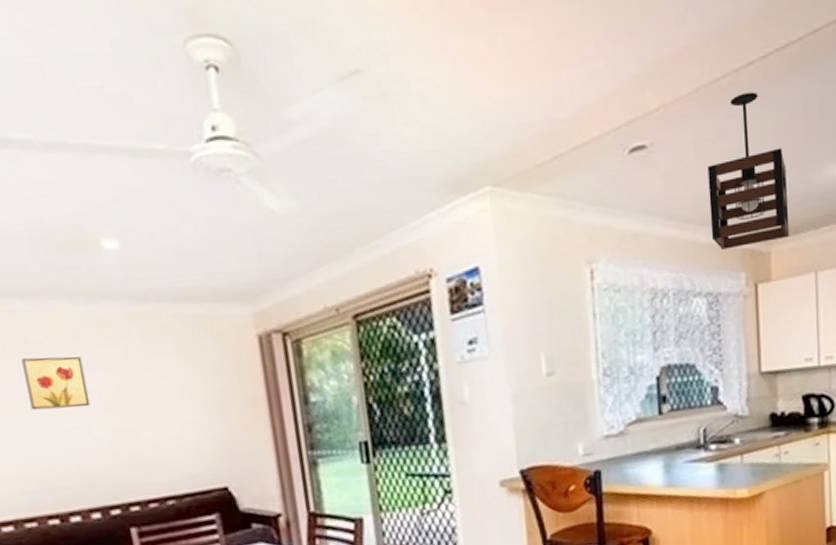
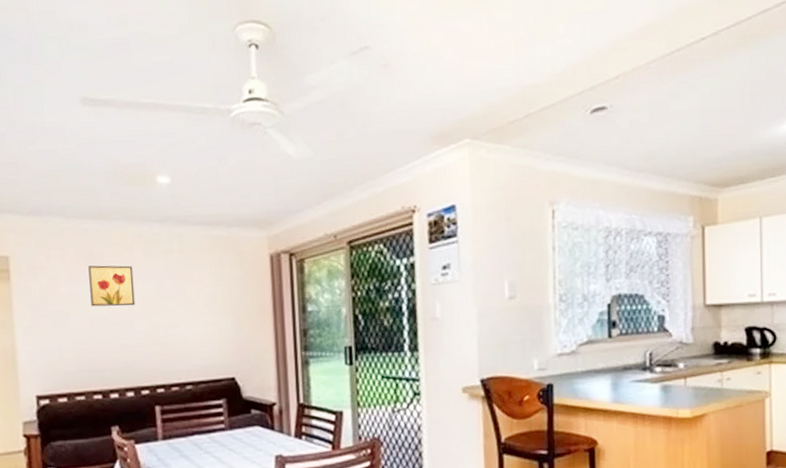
pendant light: present [707,92,790,250] -> none [661,63,736,196]

